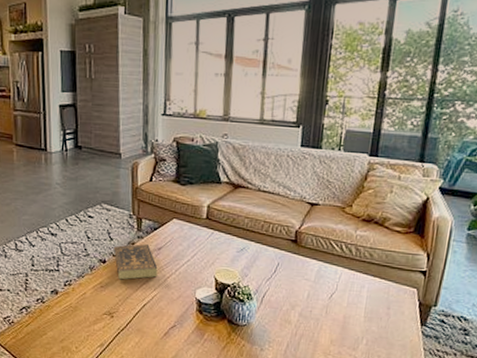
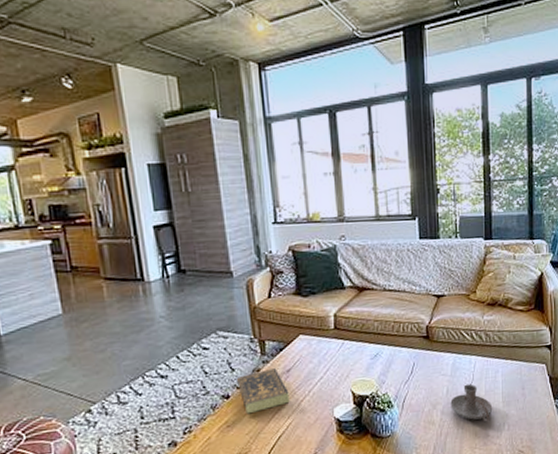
candle holder: none [309,292,353,333] -> present [450,383,493,422]

